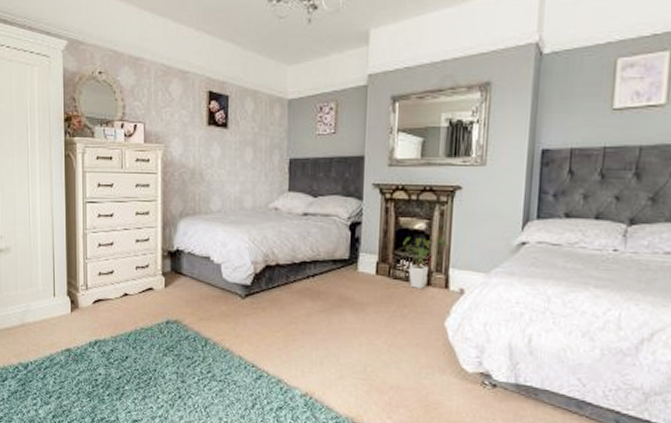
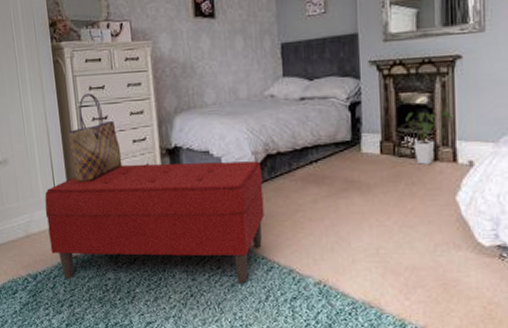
bench: none [42,263,259,390] -> present [44,161,265,284]
tote bag: none [72,190,123,277] -> present [67,93,122,182]

